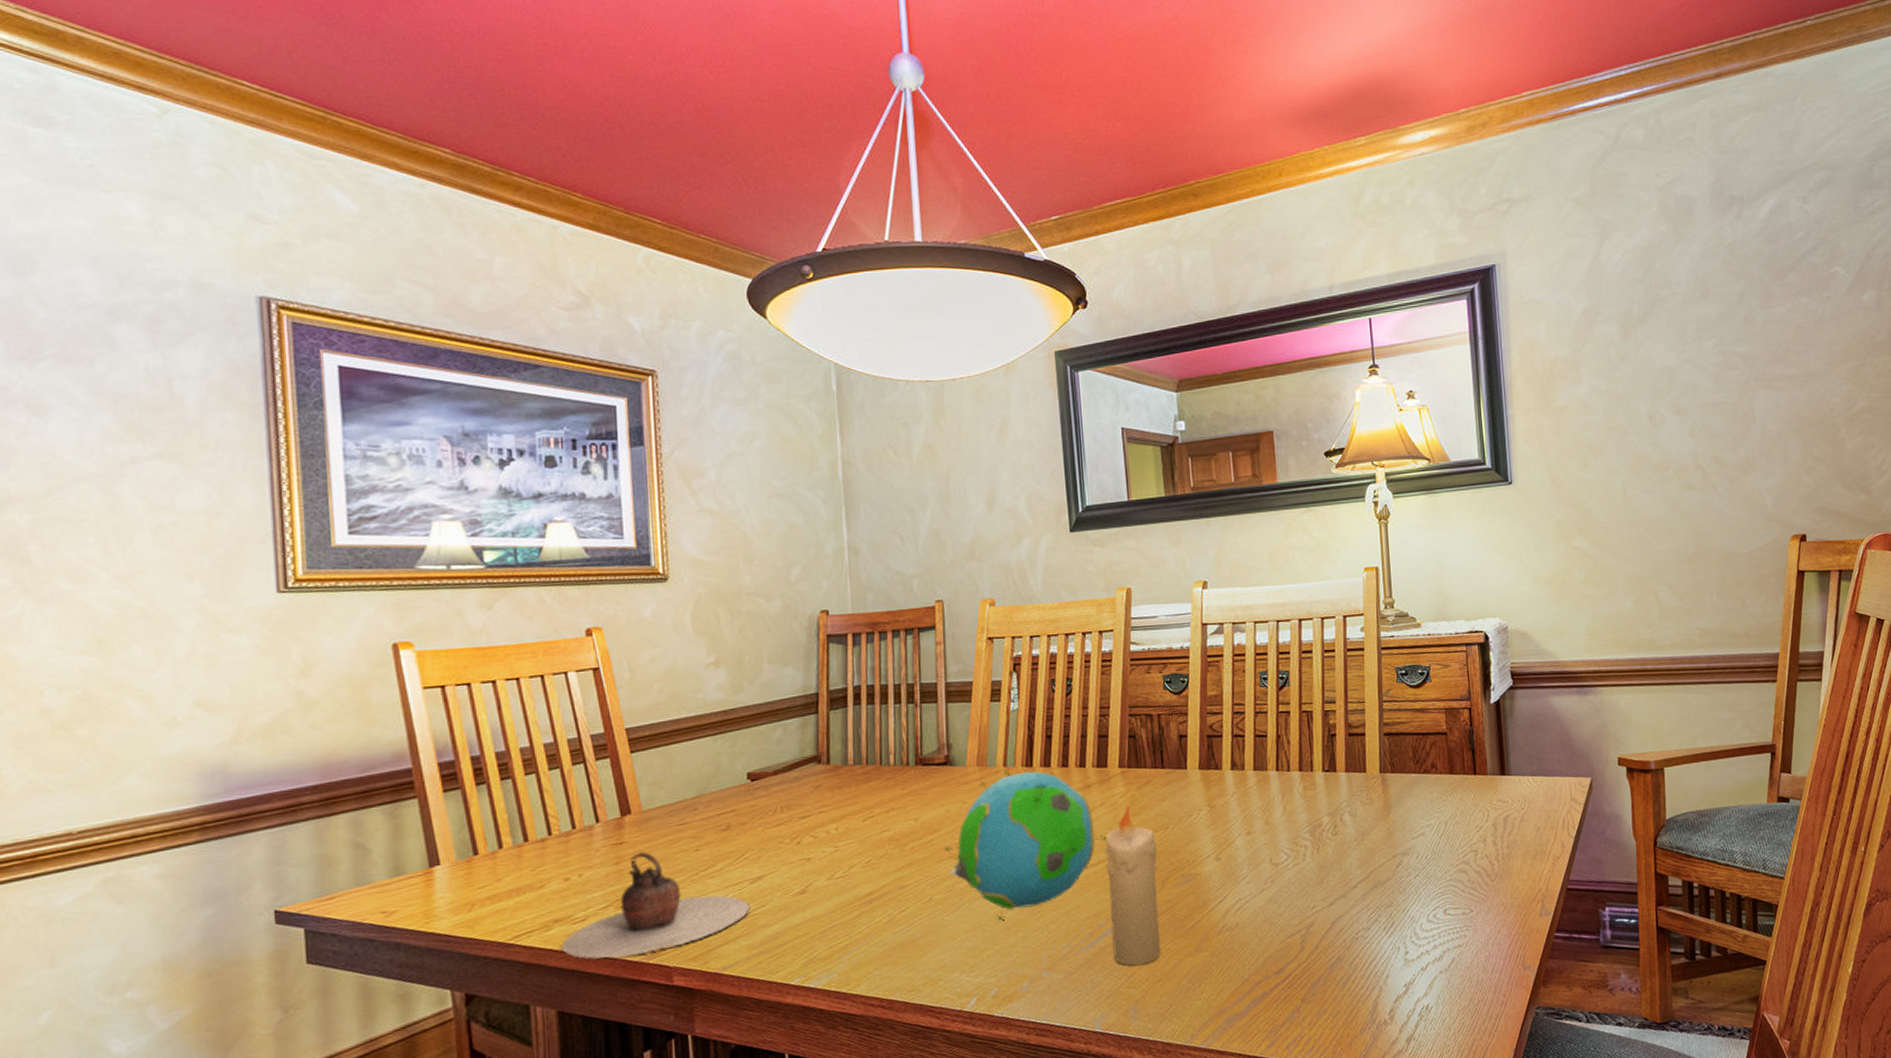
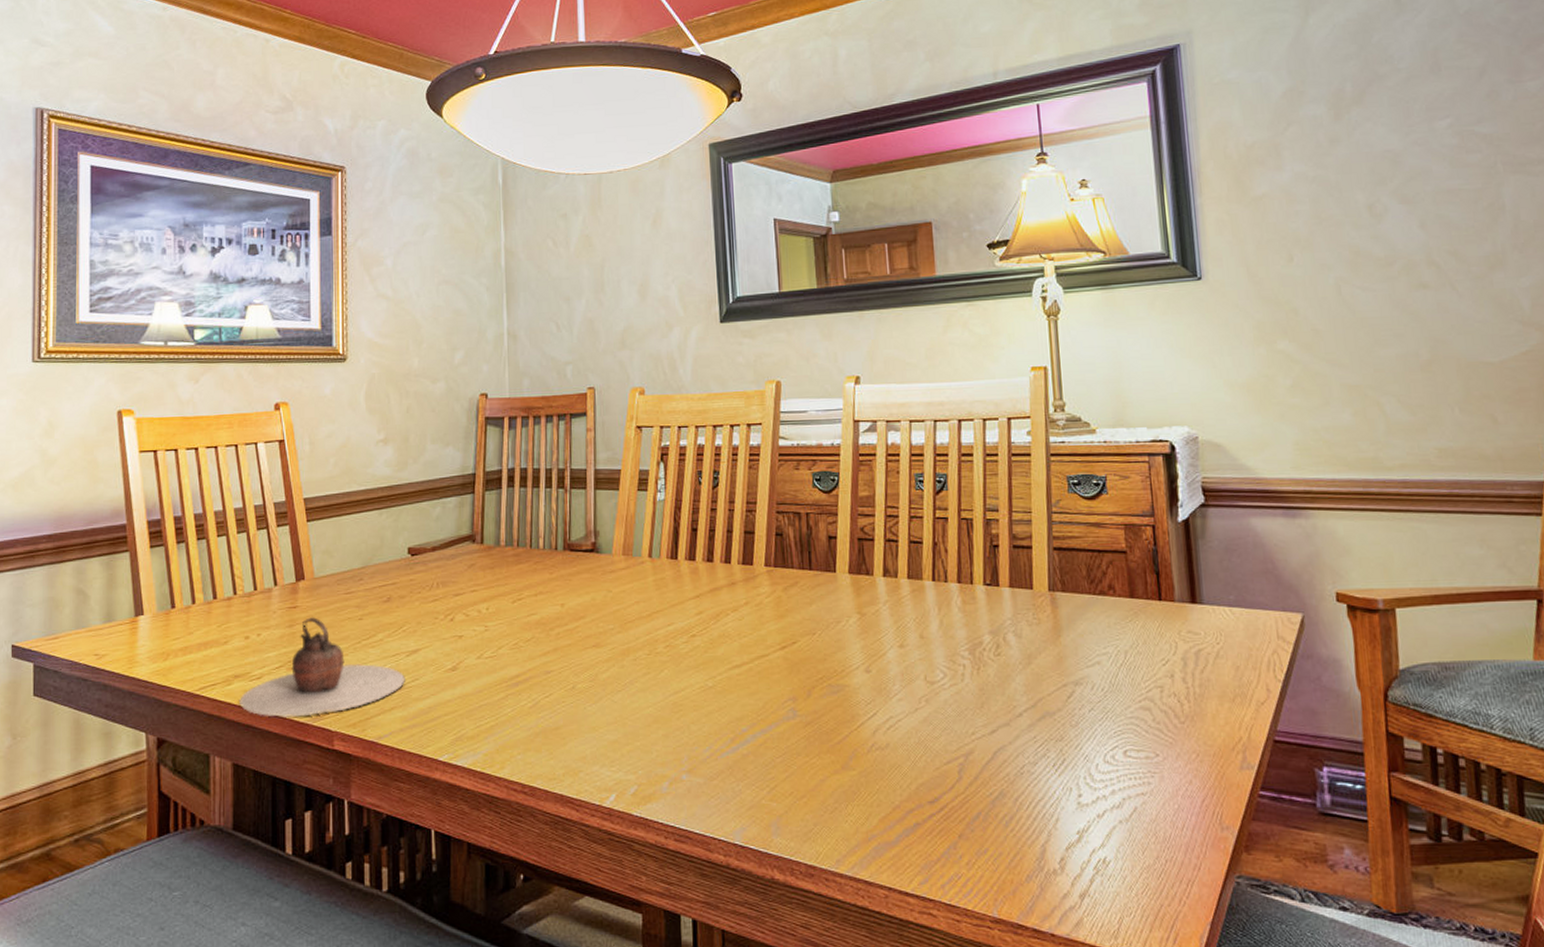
decorative ball: present [944,771,1107,921] -> none [588,562,751,717]
candle: present [1105,806,1161,966] -> none [749,607,806,777]

